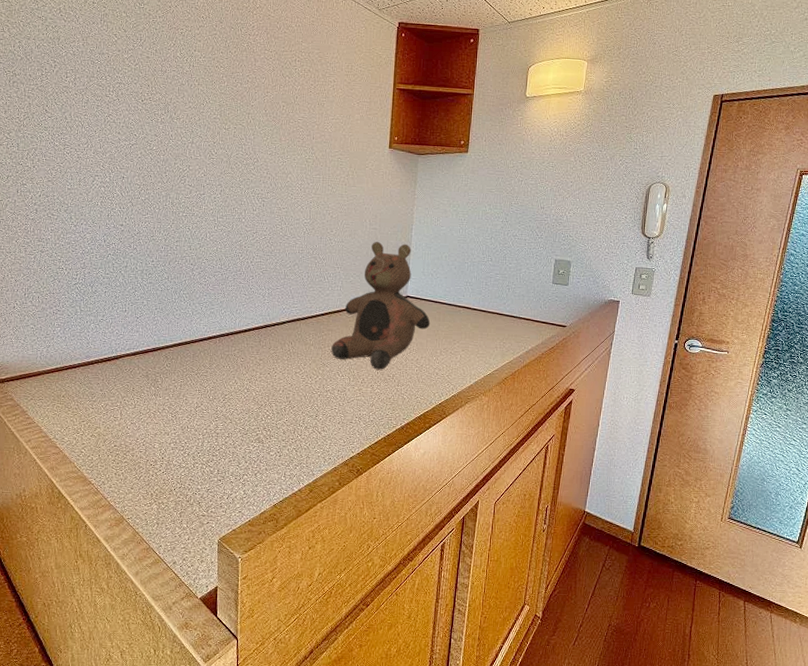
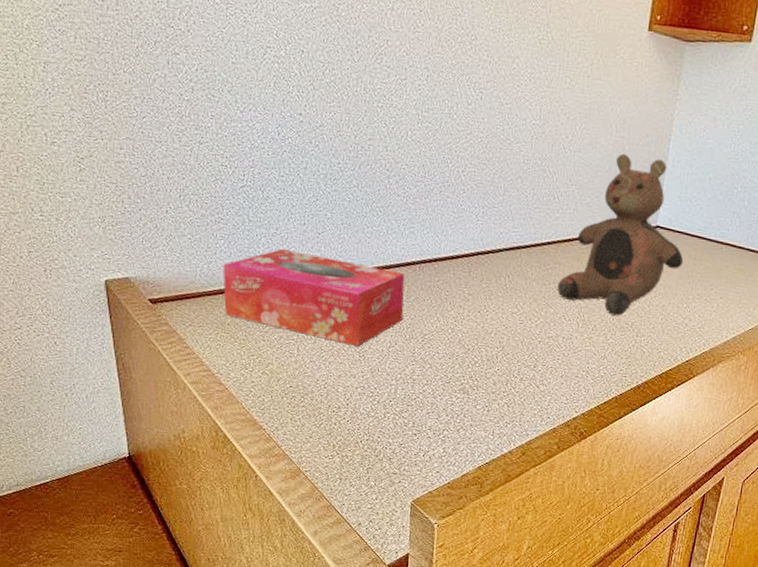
tissue box: none [59,331,208,408] -> present [223,248,405,346]

